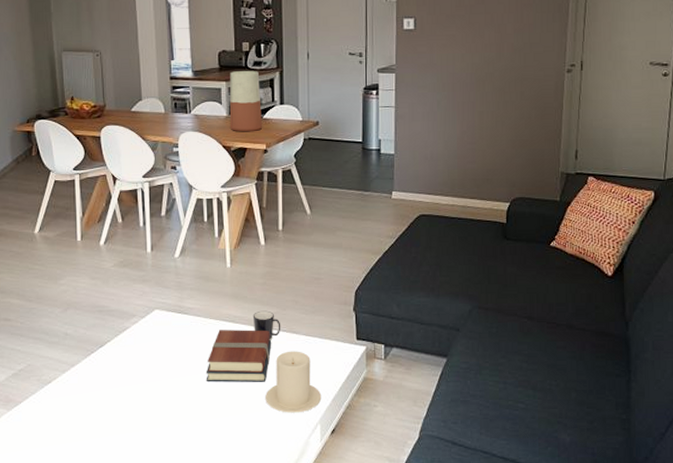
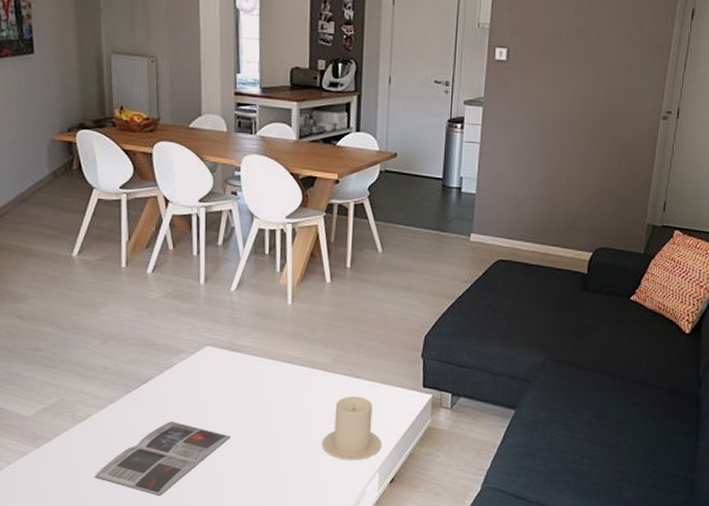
magazine: none [61,382,181,452] -> present [95,422,231,495]
books: present [206,330,272,382] -> none [258,371,332,427]
vase: present [229,71,263,132] -> none [299,91,336,160]
mug: present [252,310,281,340] -> none [313,352,343,384]

